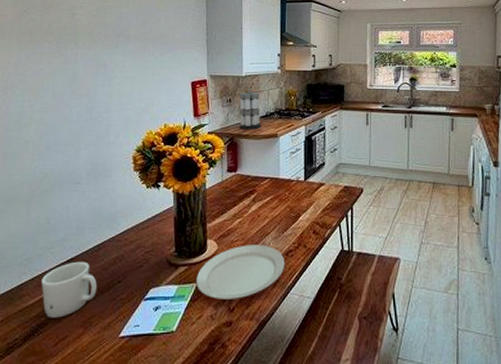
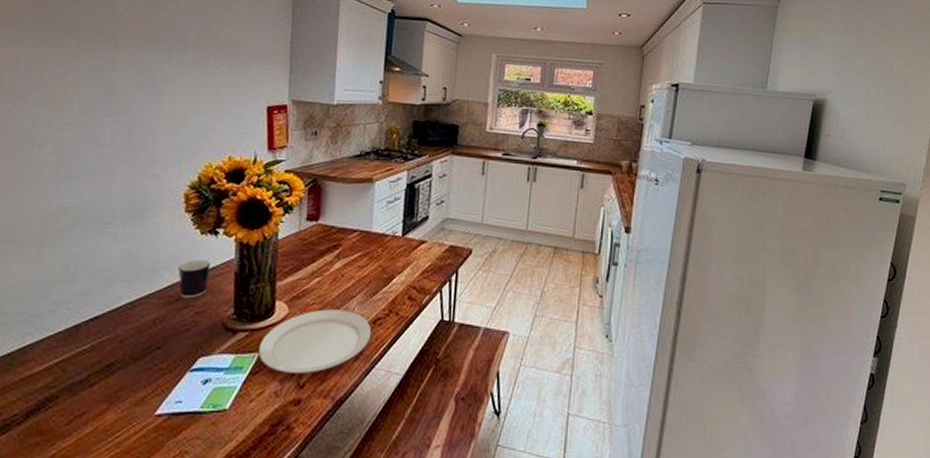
mug: present [41,261,98,318] -> none [52,321,129,390]
mug: none [131,208,155,241] -> present [178,259,210,299]
spice rack: present [239,88,262,130] -> none [325,119,355,171]

